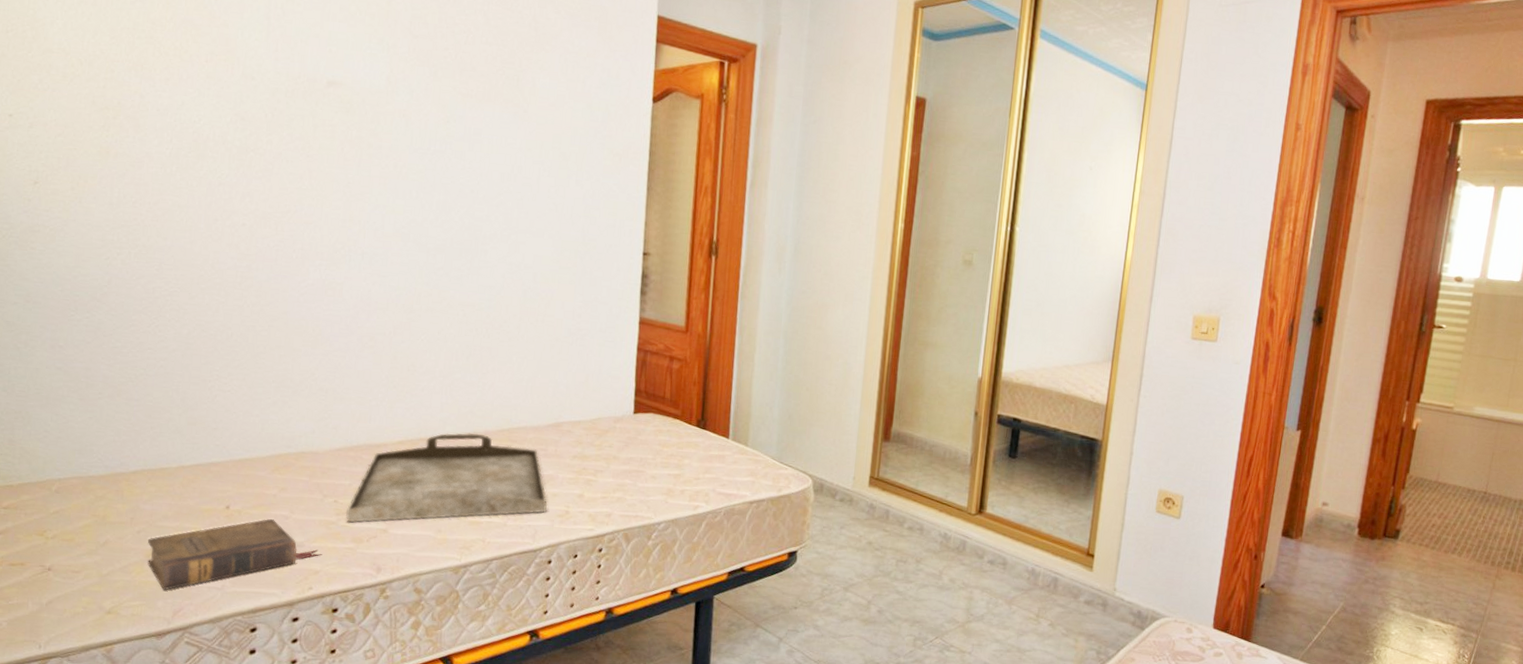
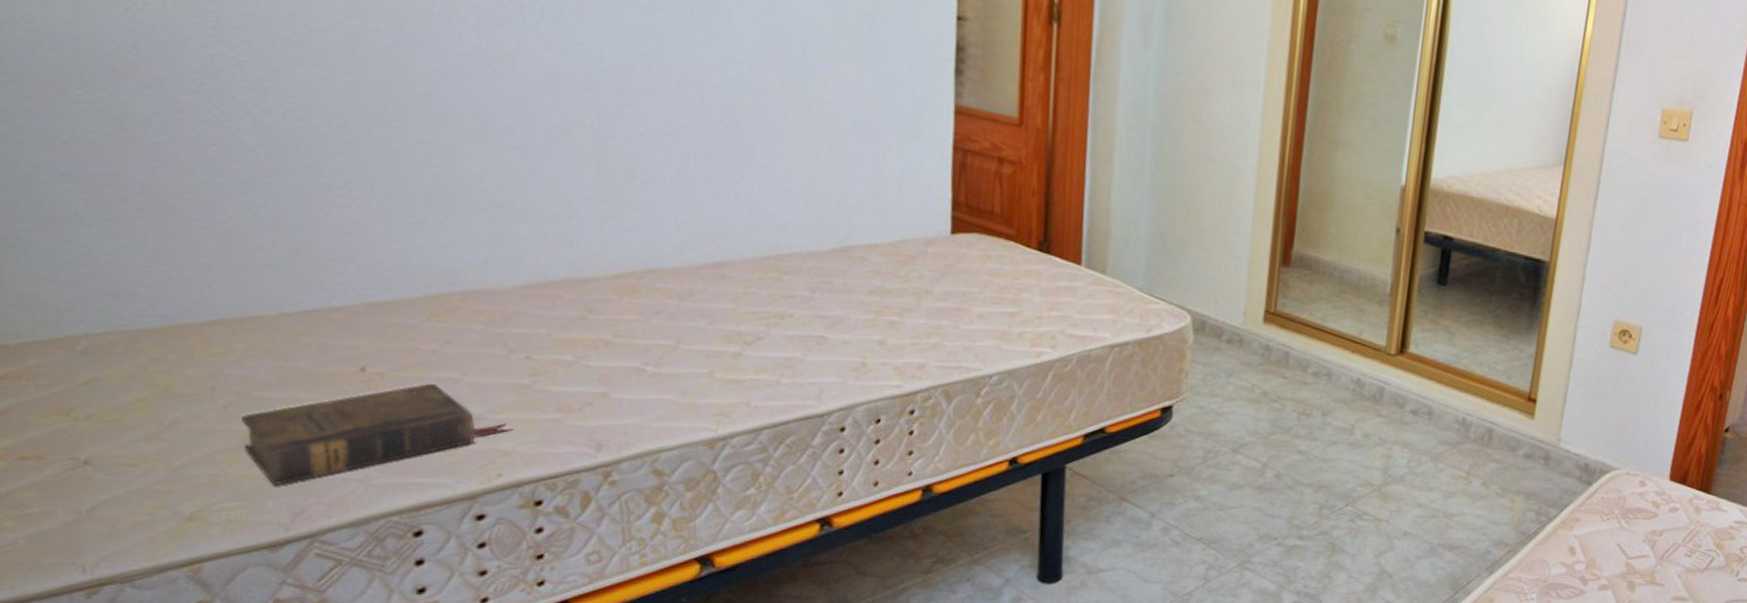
serving tray: present [345,433,548,523] -> none [544,261,837,386]

